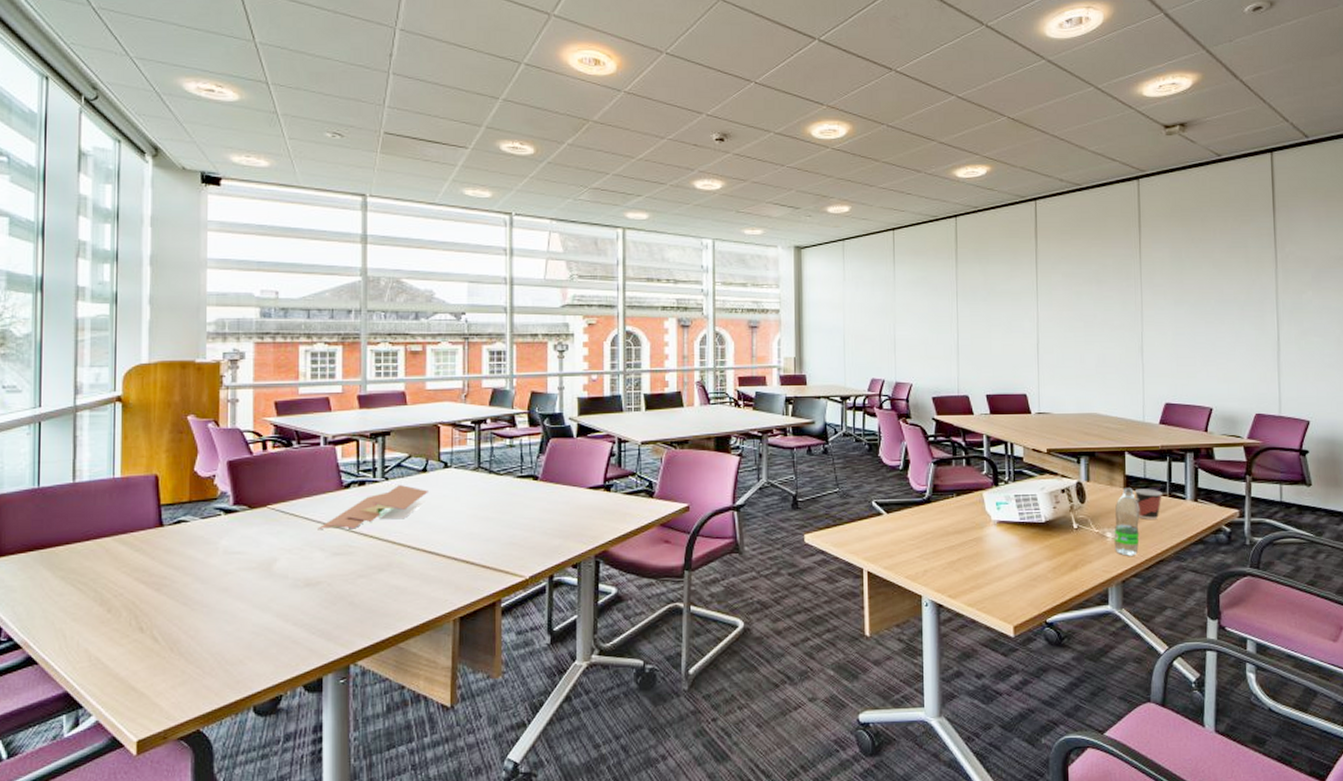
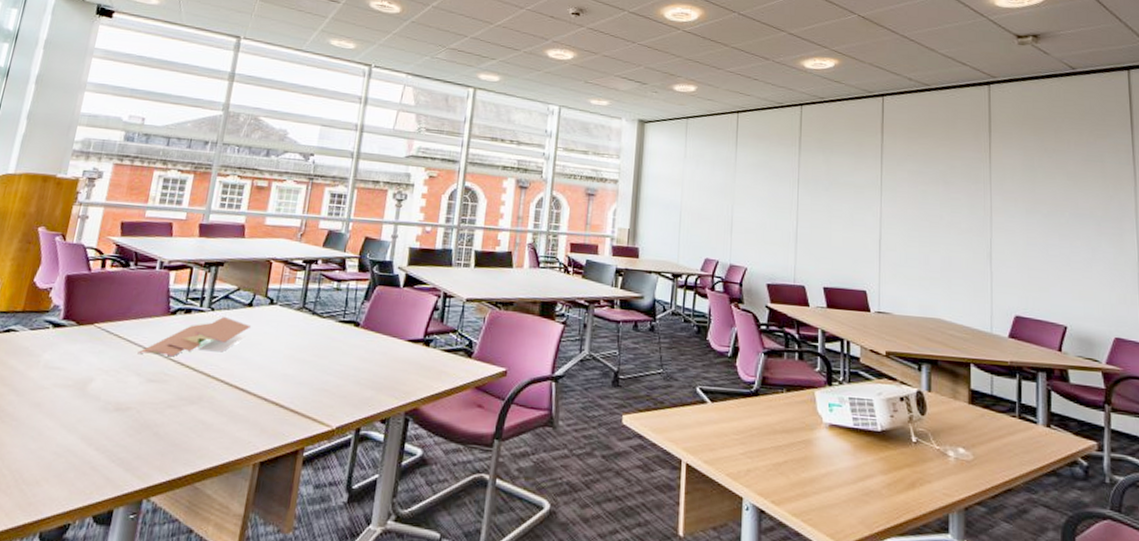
bottle: present [1114,488,1140,556] -> none [956,403,986,481]
cup: present [1135,489,1162,521] -> none [981,406,1011,443]

